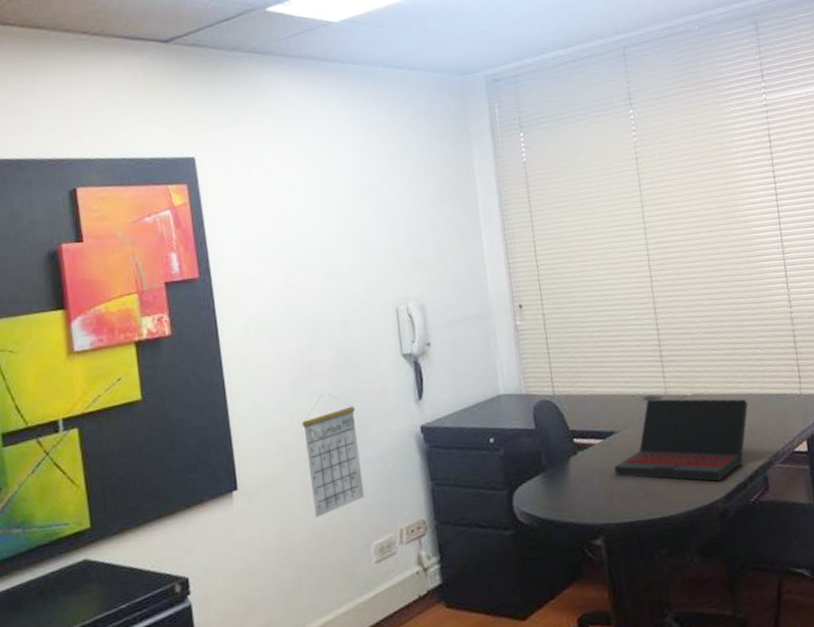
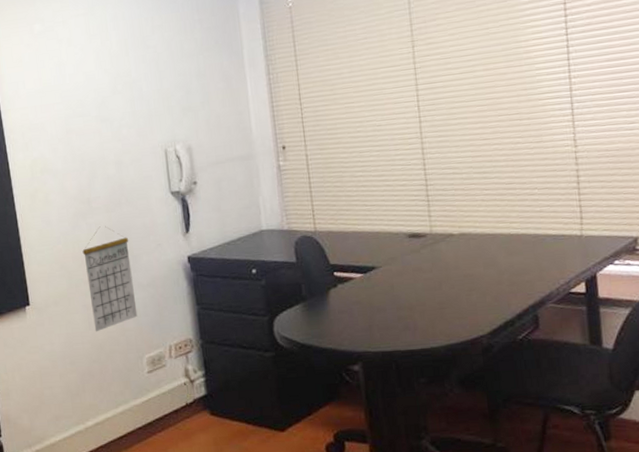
laptop: present [614,399,748,482] -> none [374,237,521,318]

